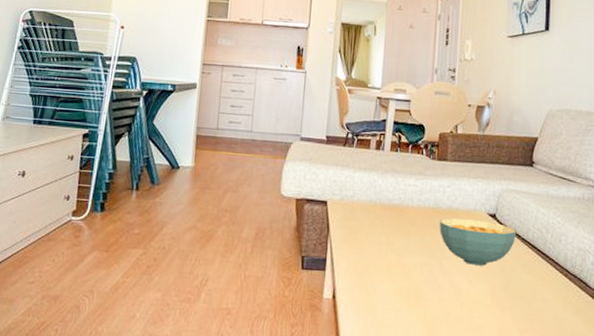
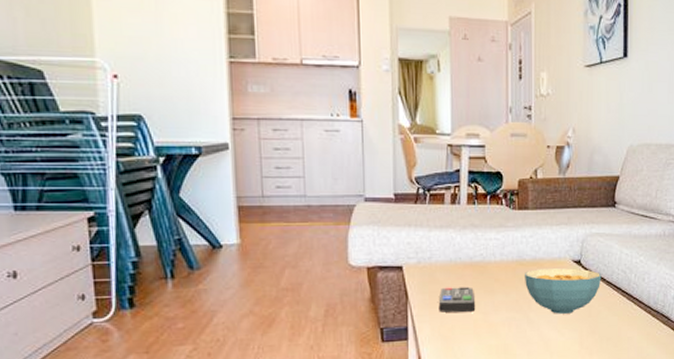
remote control: none [356,225,391,252] -> present [438,286,476,313]

